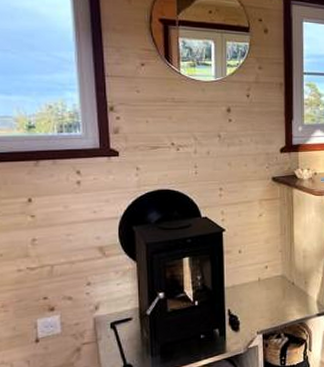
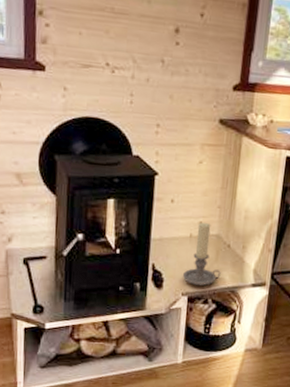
candle holder: none [255,265,289,323] -> present [182,222,221,286]

